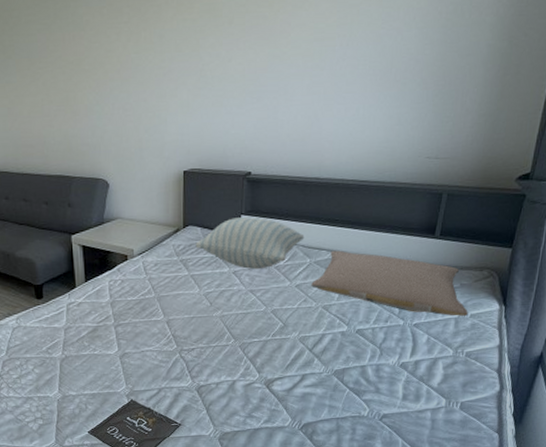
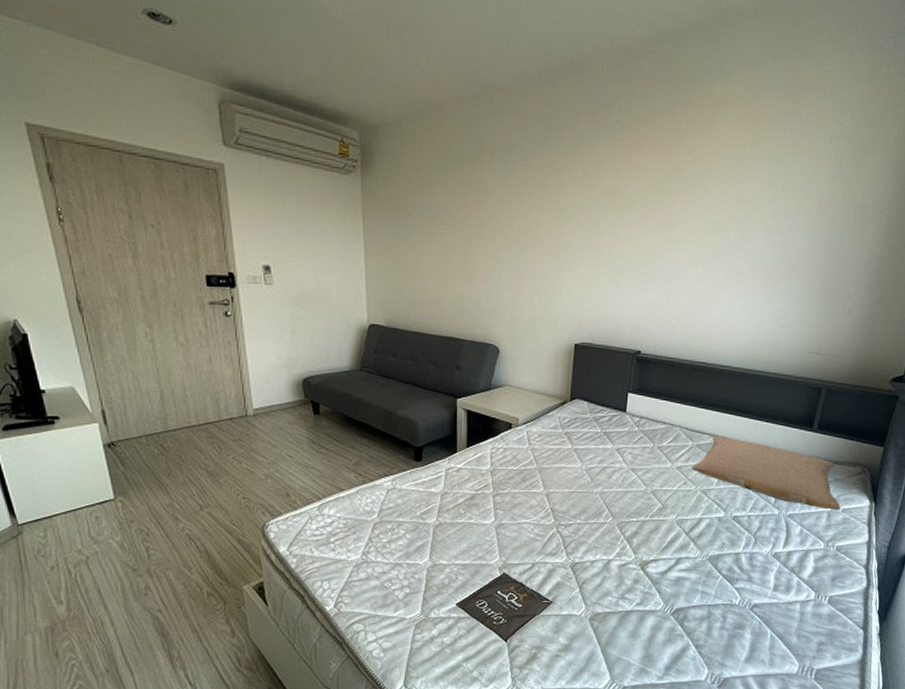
pillow: present [195,217,305,270] -> none [581,395,689,449]

